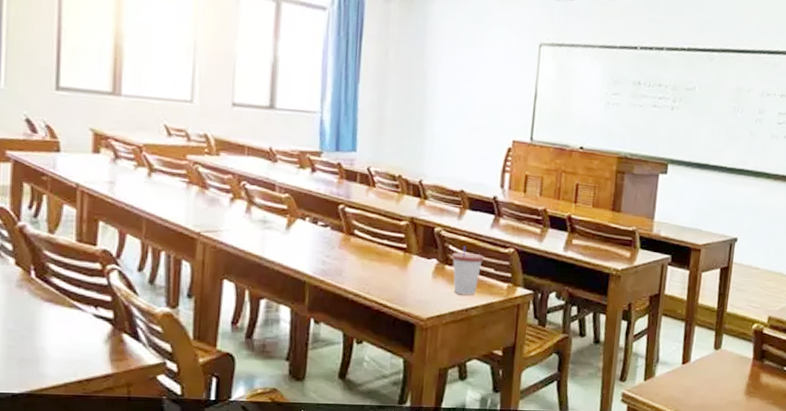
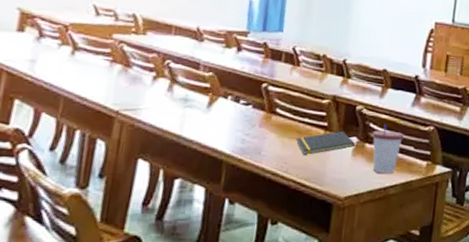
notepad: none [375,252,435,277] -> present [295,130,355,155]

